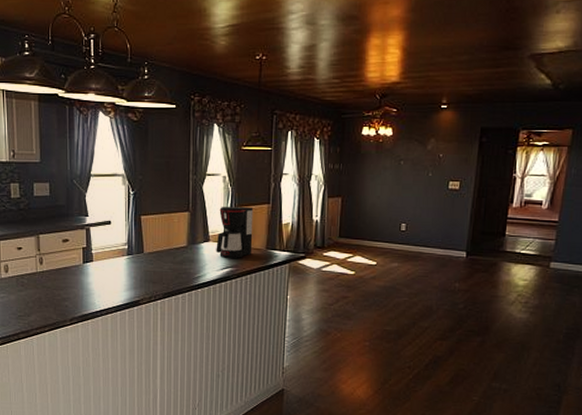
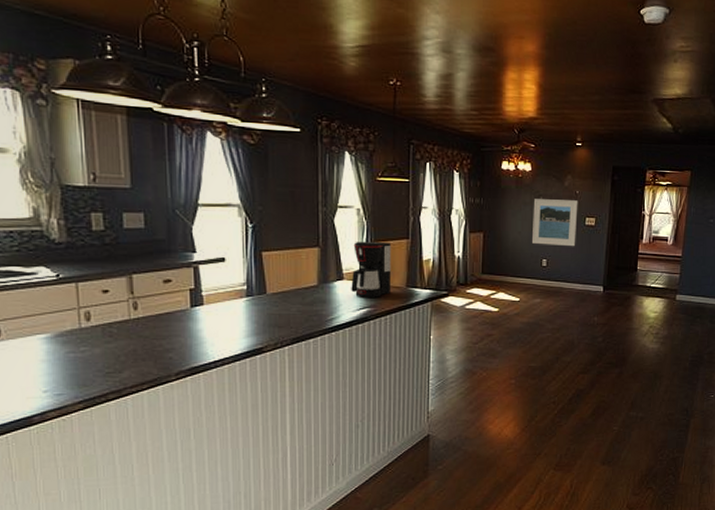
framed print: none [390,163,442,211] -> present [531,199,578,247]

